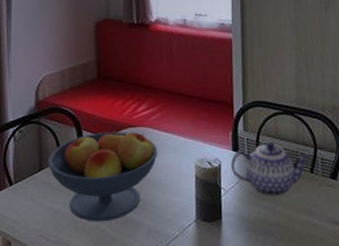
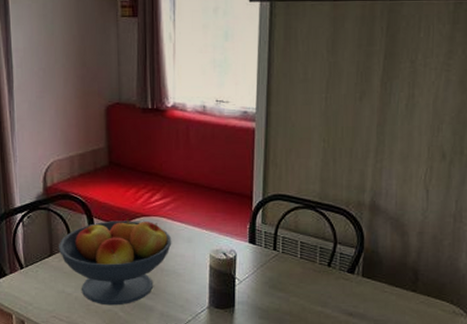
teapot: present [230,141,310,196] -> none [246,235,329,287]

